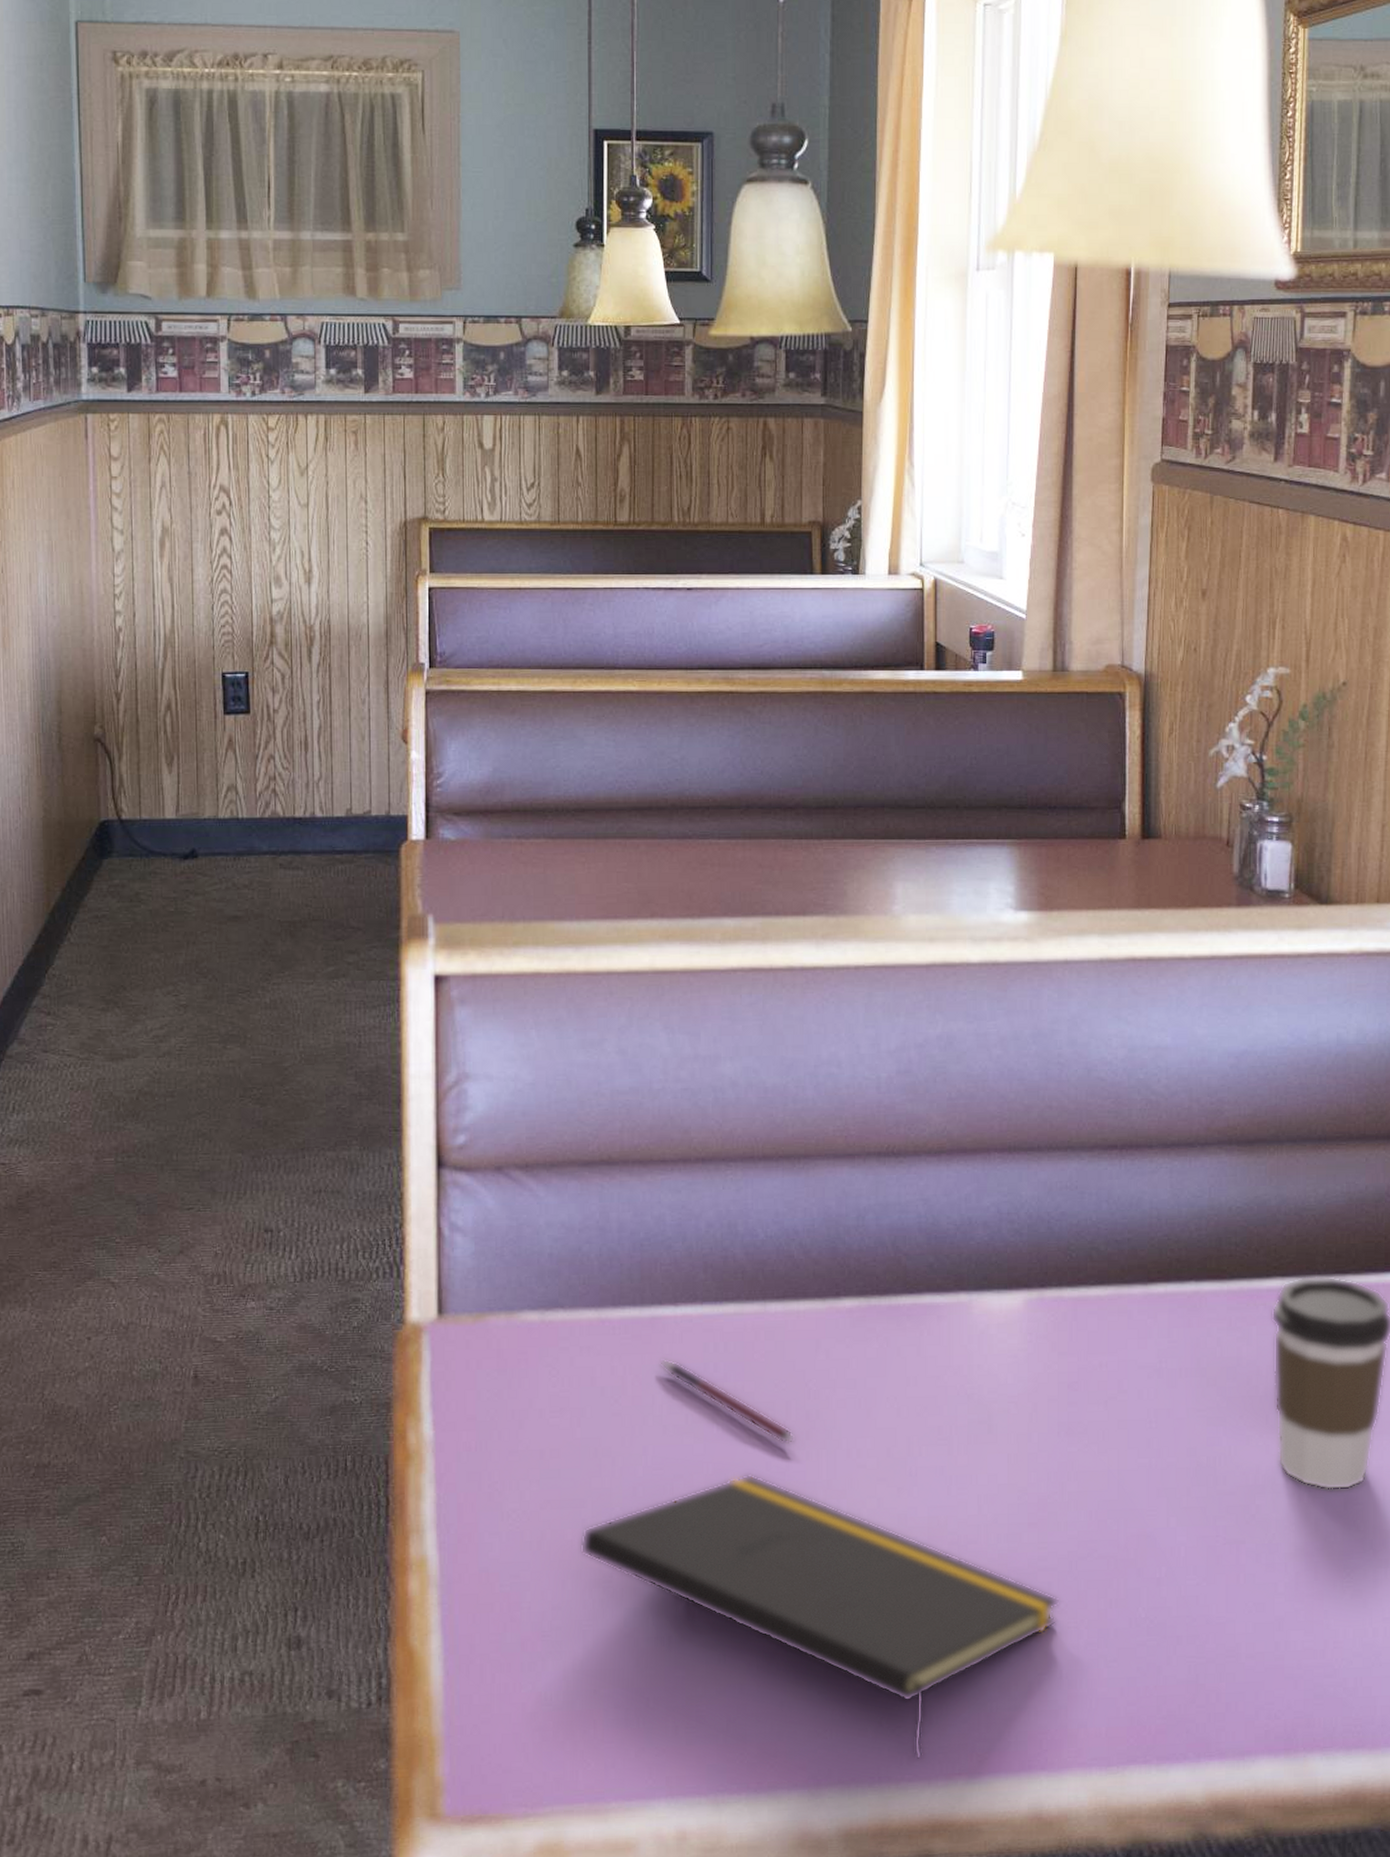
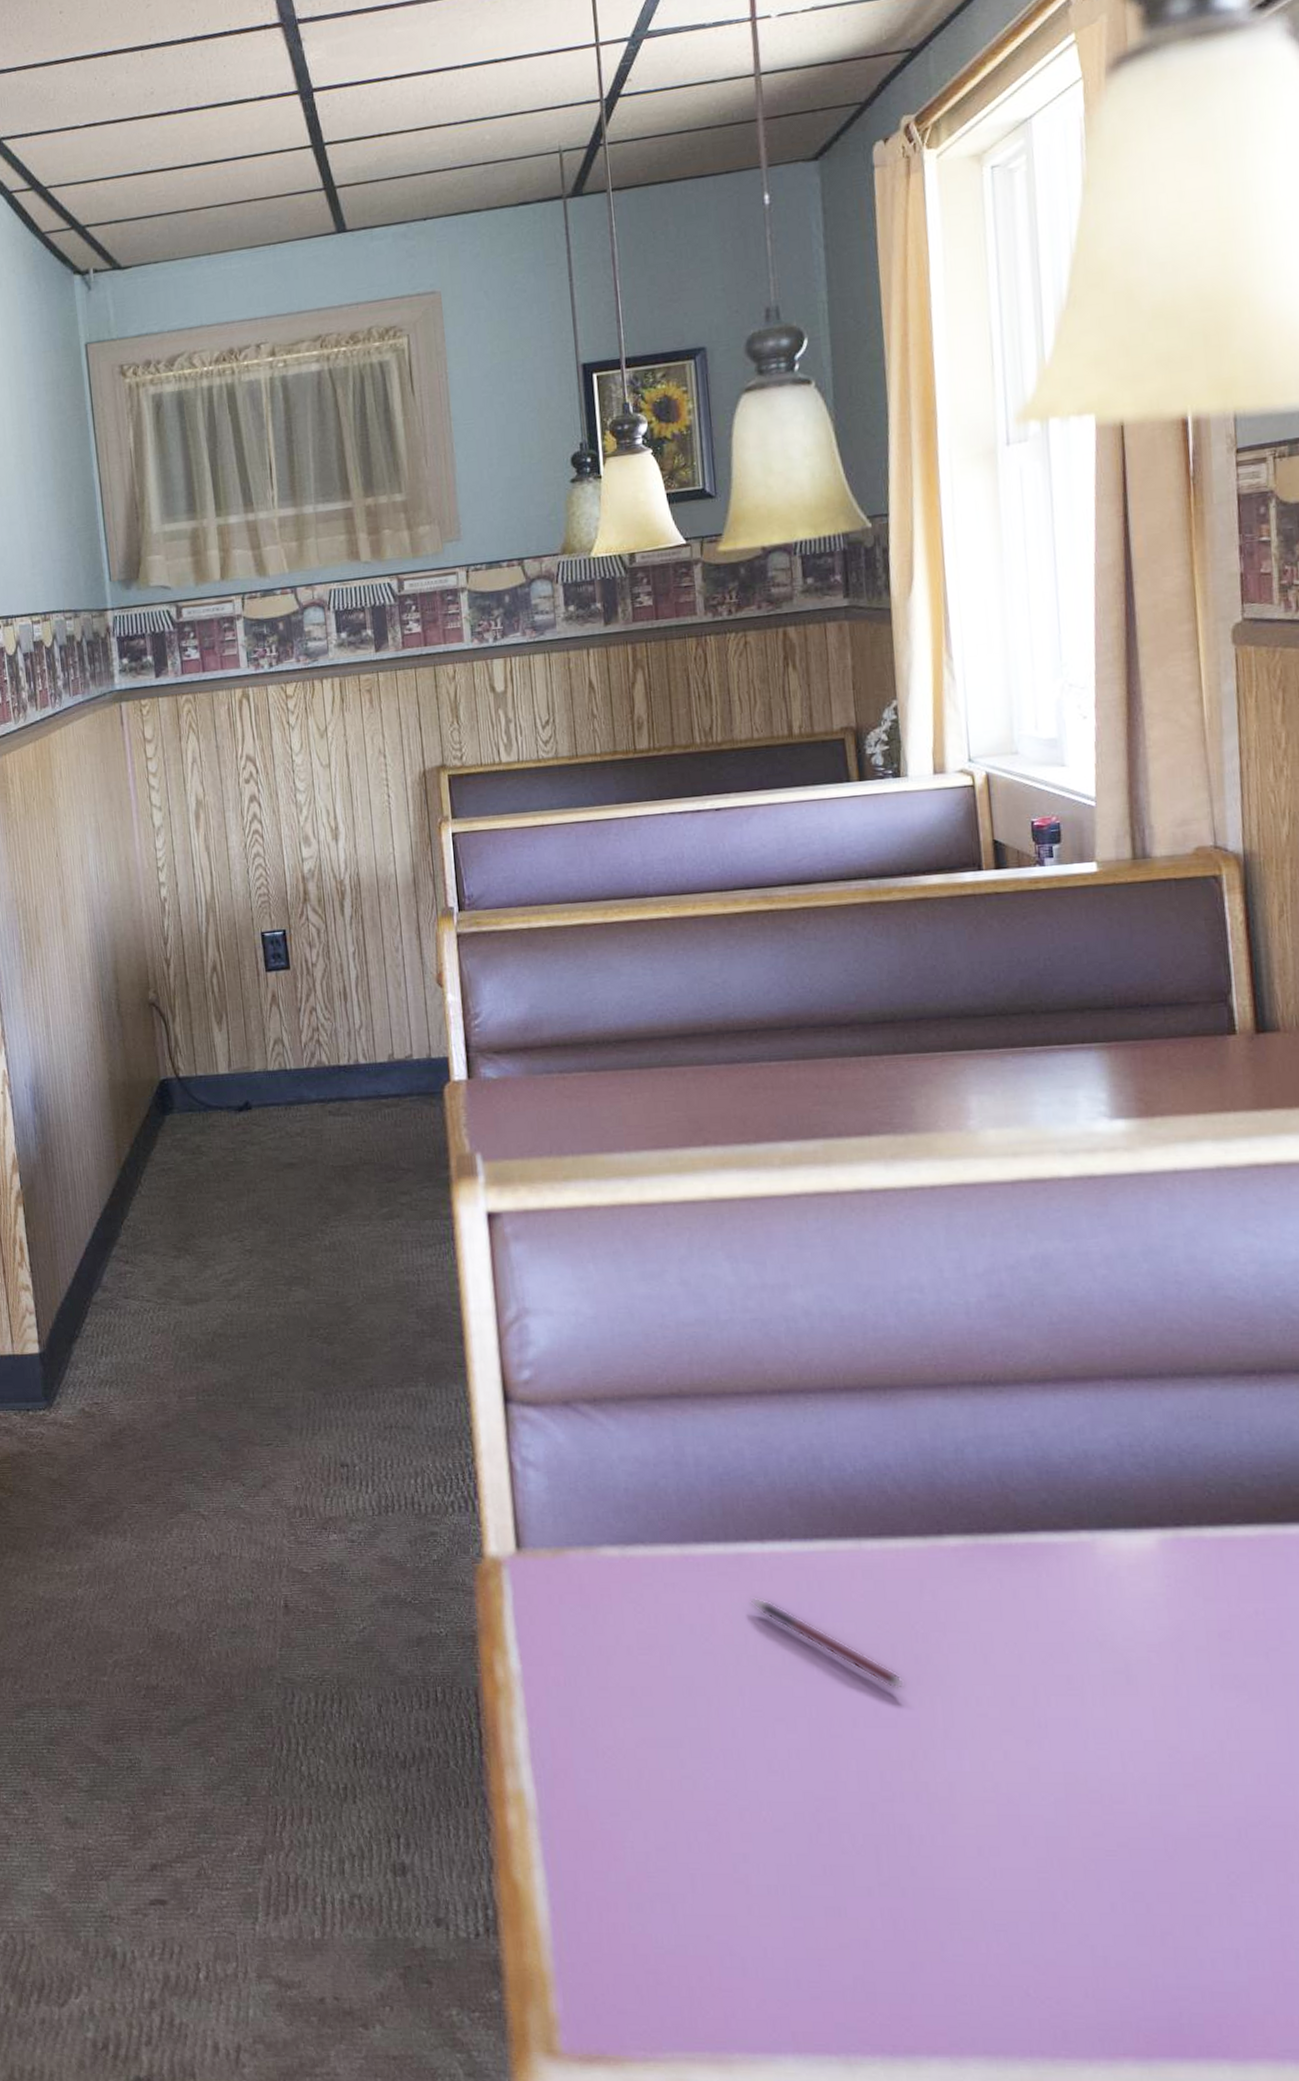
notepad: present [580,1473,1060,1759] -> none [680,1719,1230,2034]

